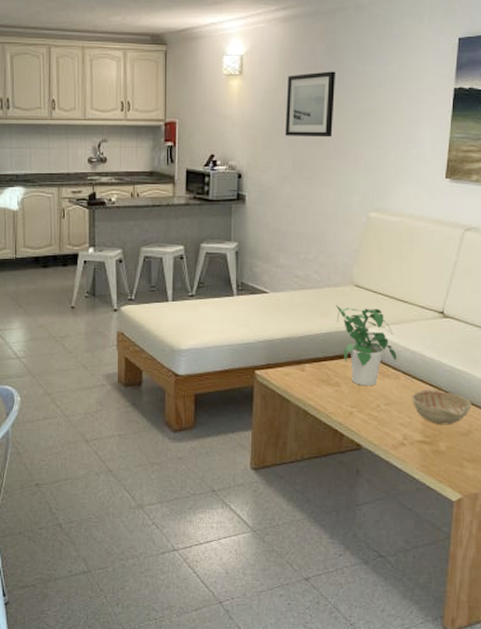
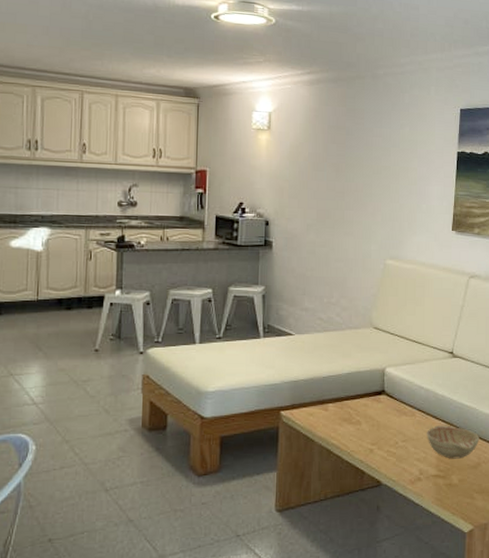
wall art: present [285,71,335,138] -> none [310,131,355,191]
potted plant: present [335,305,397,386] -> none [356,346,413,424]

